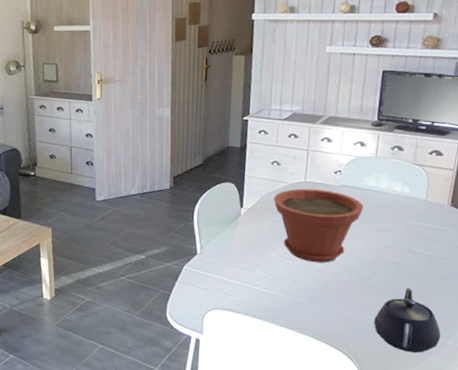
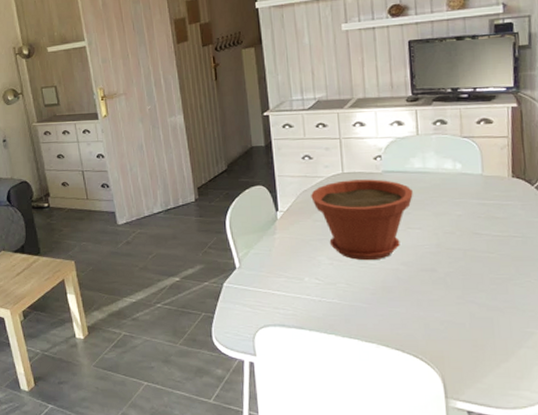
teapot: present [374,287,441,353] -> none [447,275,528,349]

